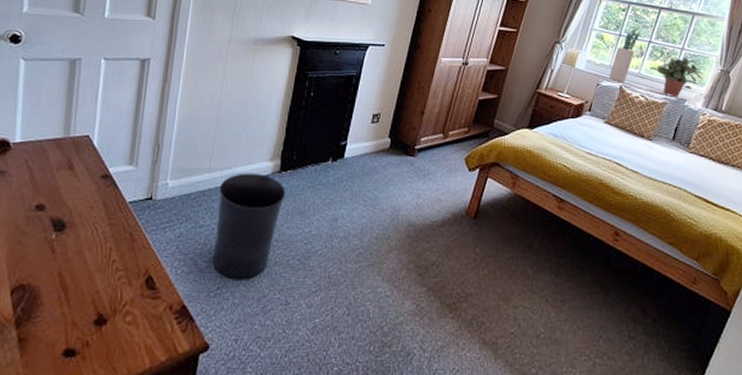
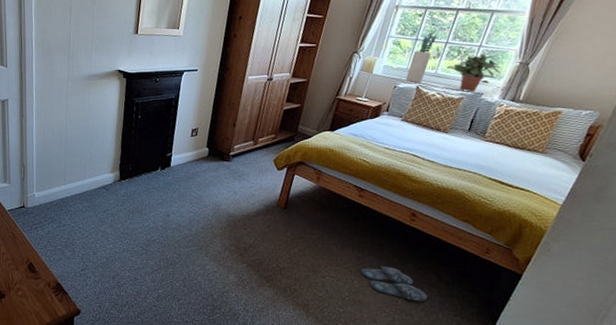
waste bin: present [212,172,286,280] -> none [74,182,127,264]
slippers: none [558,295,632,342] -> present [360,266,427,302]

